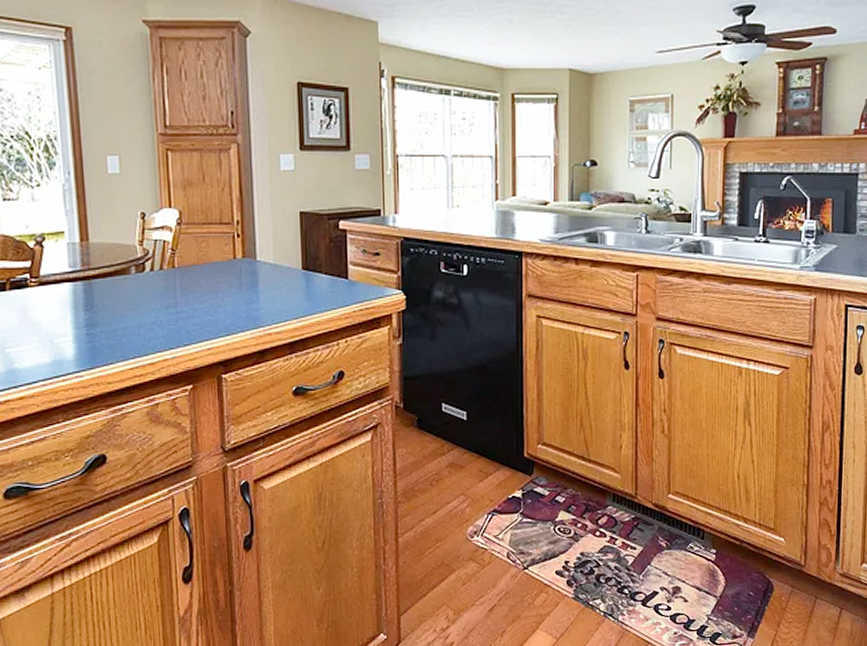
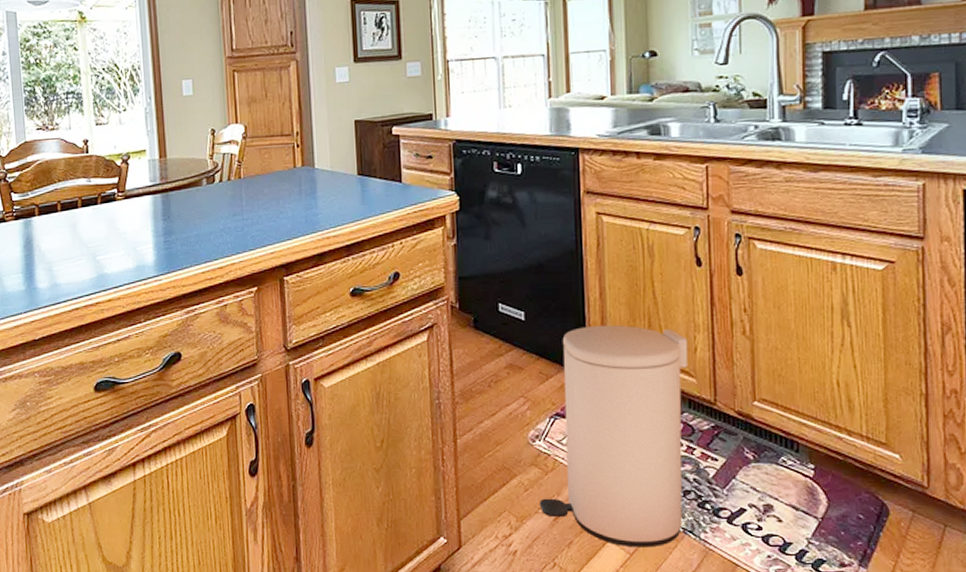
pedal bin: none [475,424,614,633] -> present [539,324,689,548]

